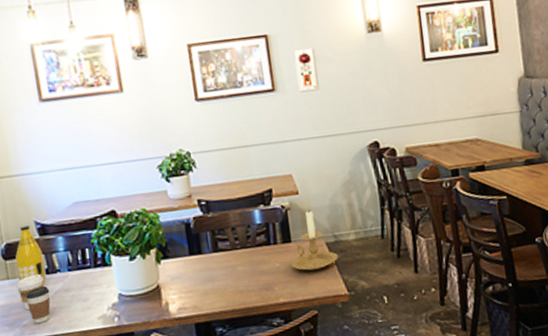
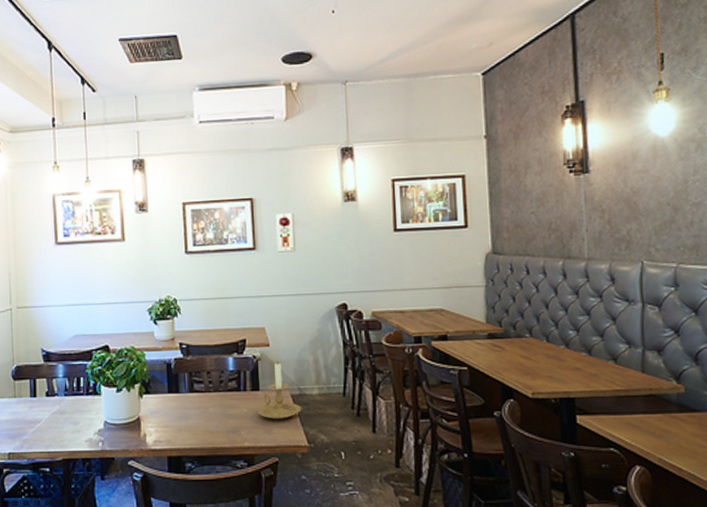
bottle: present [15,225,47,284] -> none [22,352,46,405]
coffee cup: present [16,274,44,311] -> none [21,396,44,427]
coffee cup: present [25,286,51,324] -> none [27,407,48,439]

